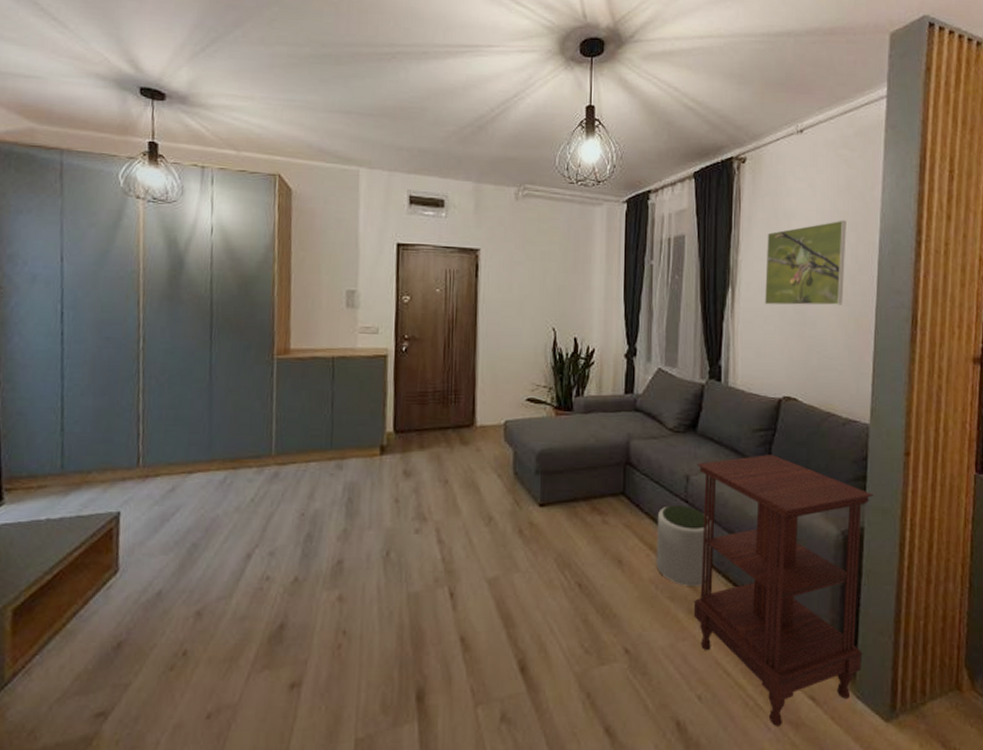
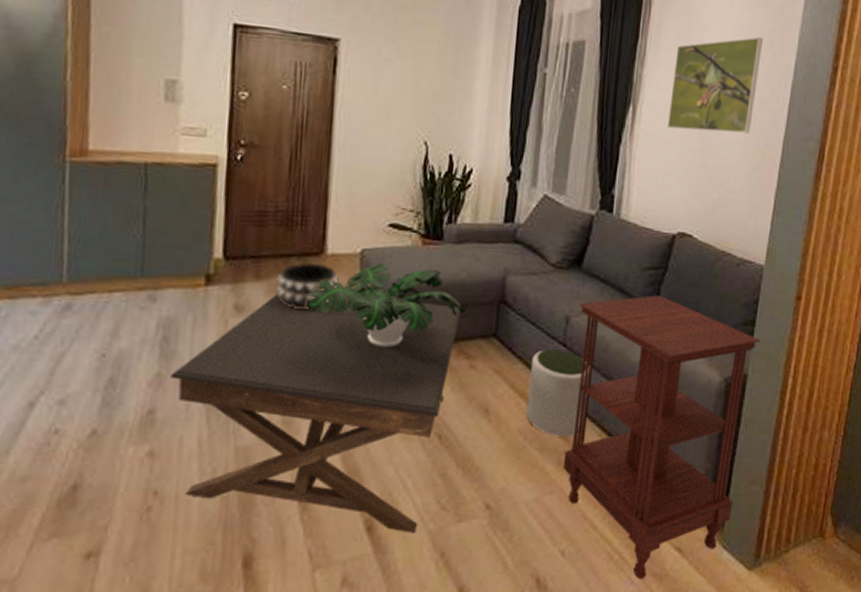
coffee table: none [354,460,592,674] -> present [170,294,461,533]
decorative bowl: none [436,433,487,473] -> present [275,262,339,309]
potted plant: none [462,432,596,505] -> present [307,262,466,347]

